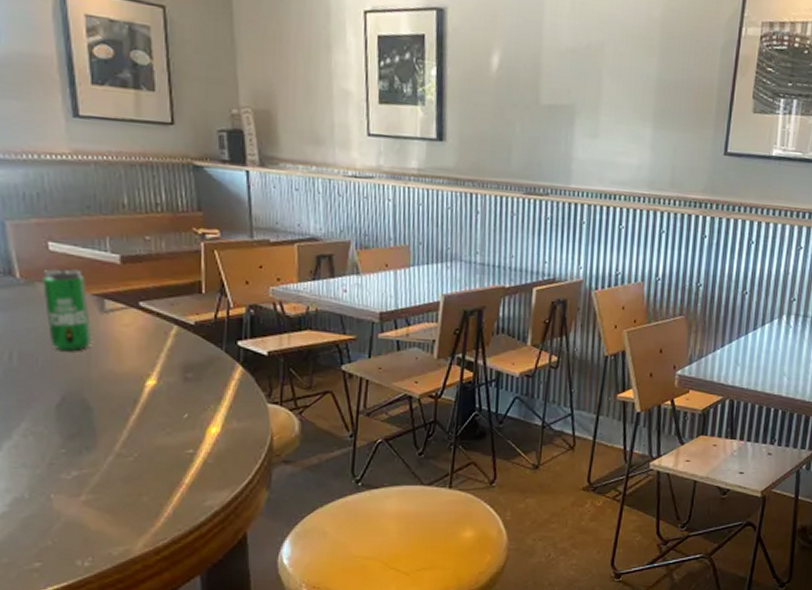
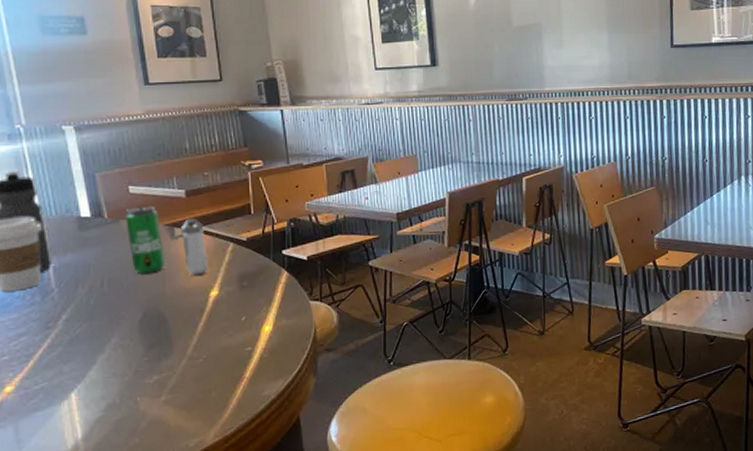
shaker: none [112,290,145,360] -> present [180,218,208,276]

